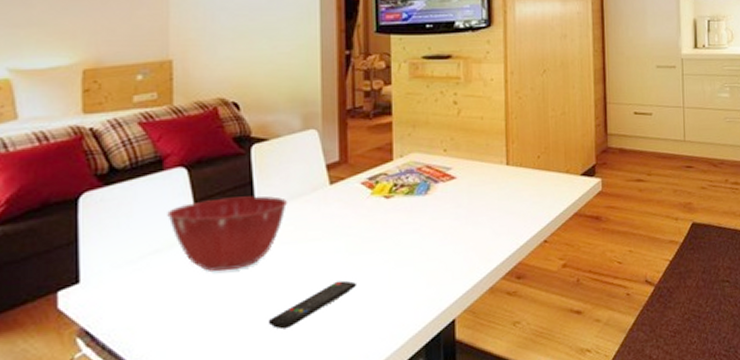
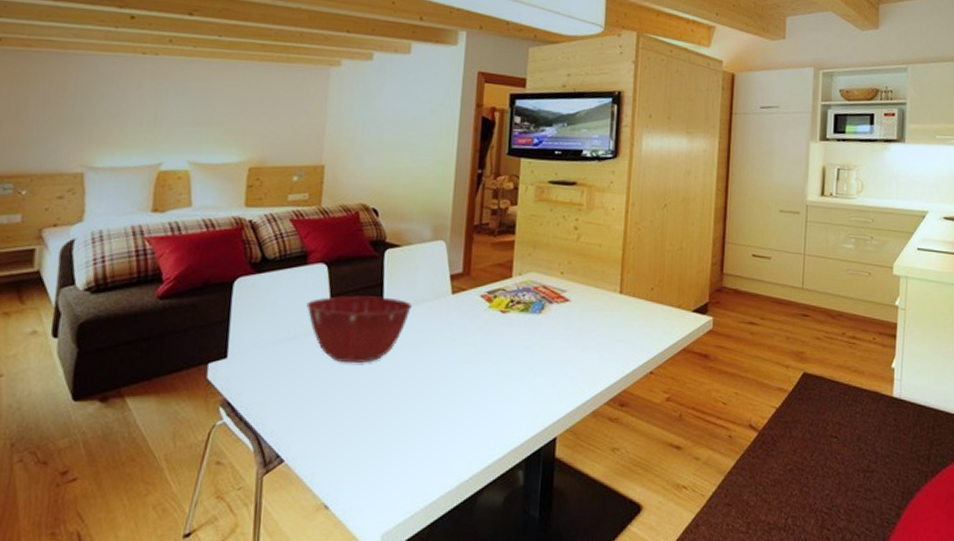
remote control: present [268,280,356,330] -> none [384,386,467,425]

